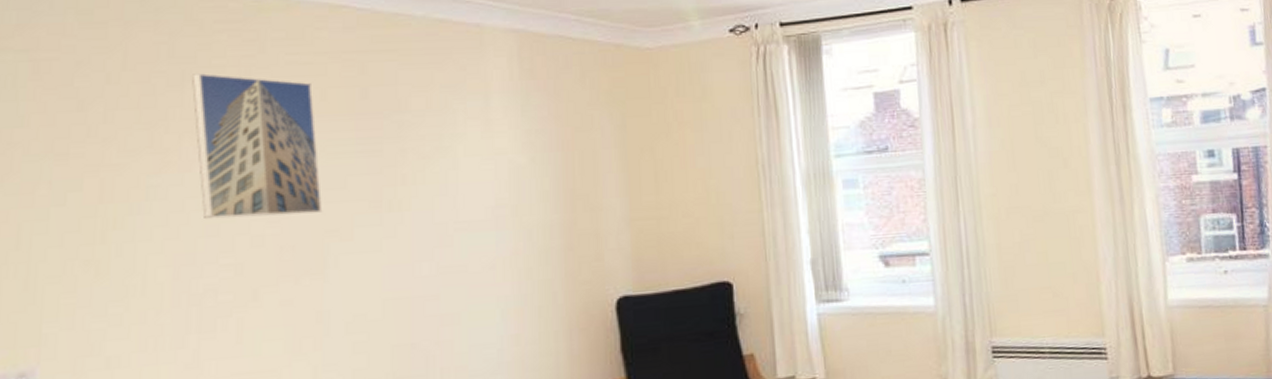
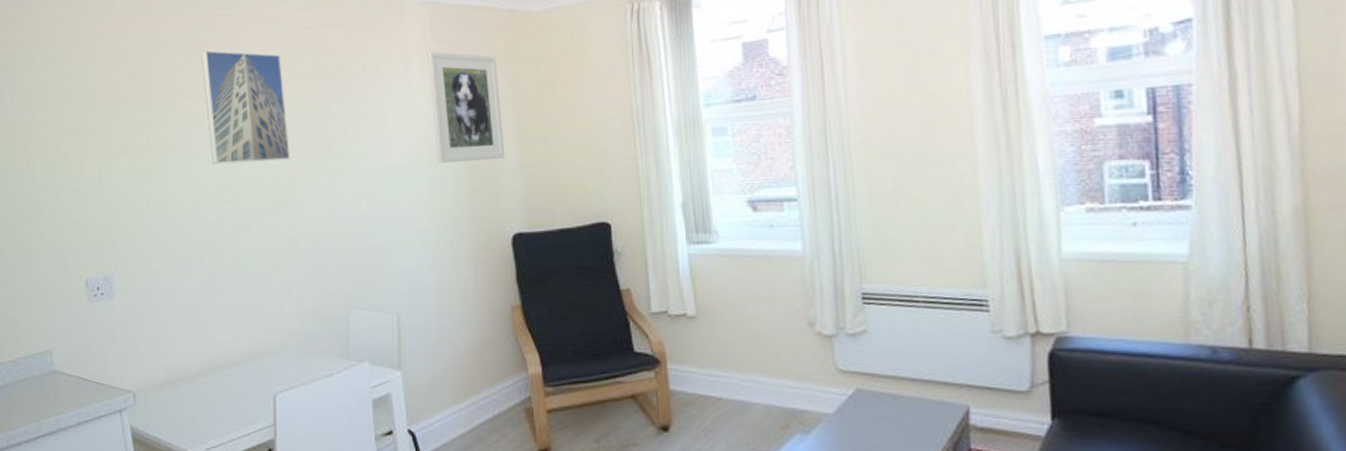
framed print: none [514,87,610,218] -> present [428,51,506,164]

